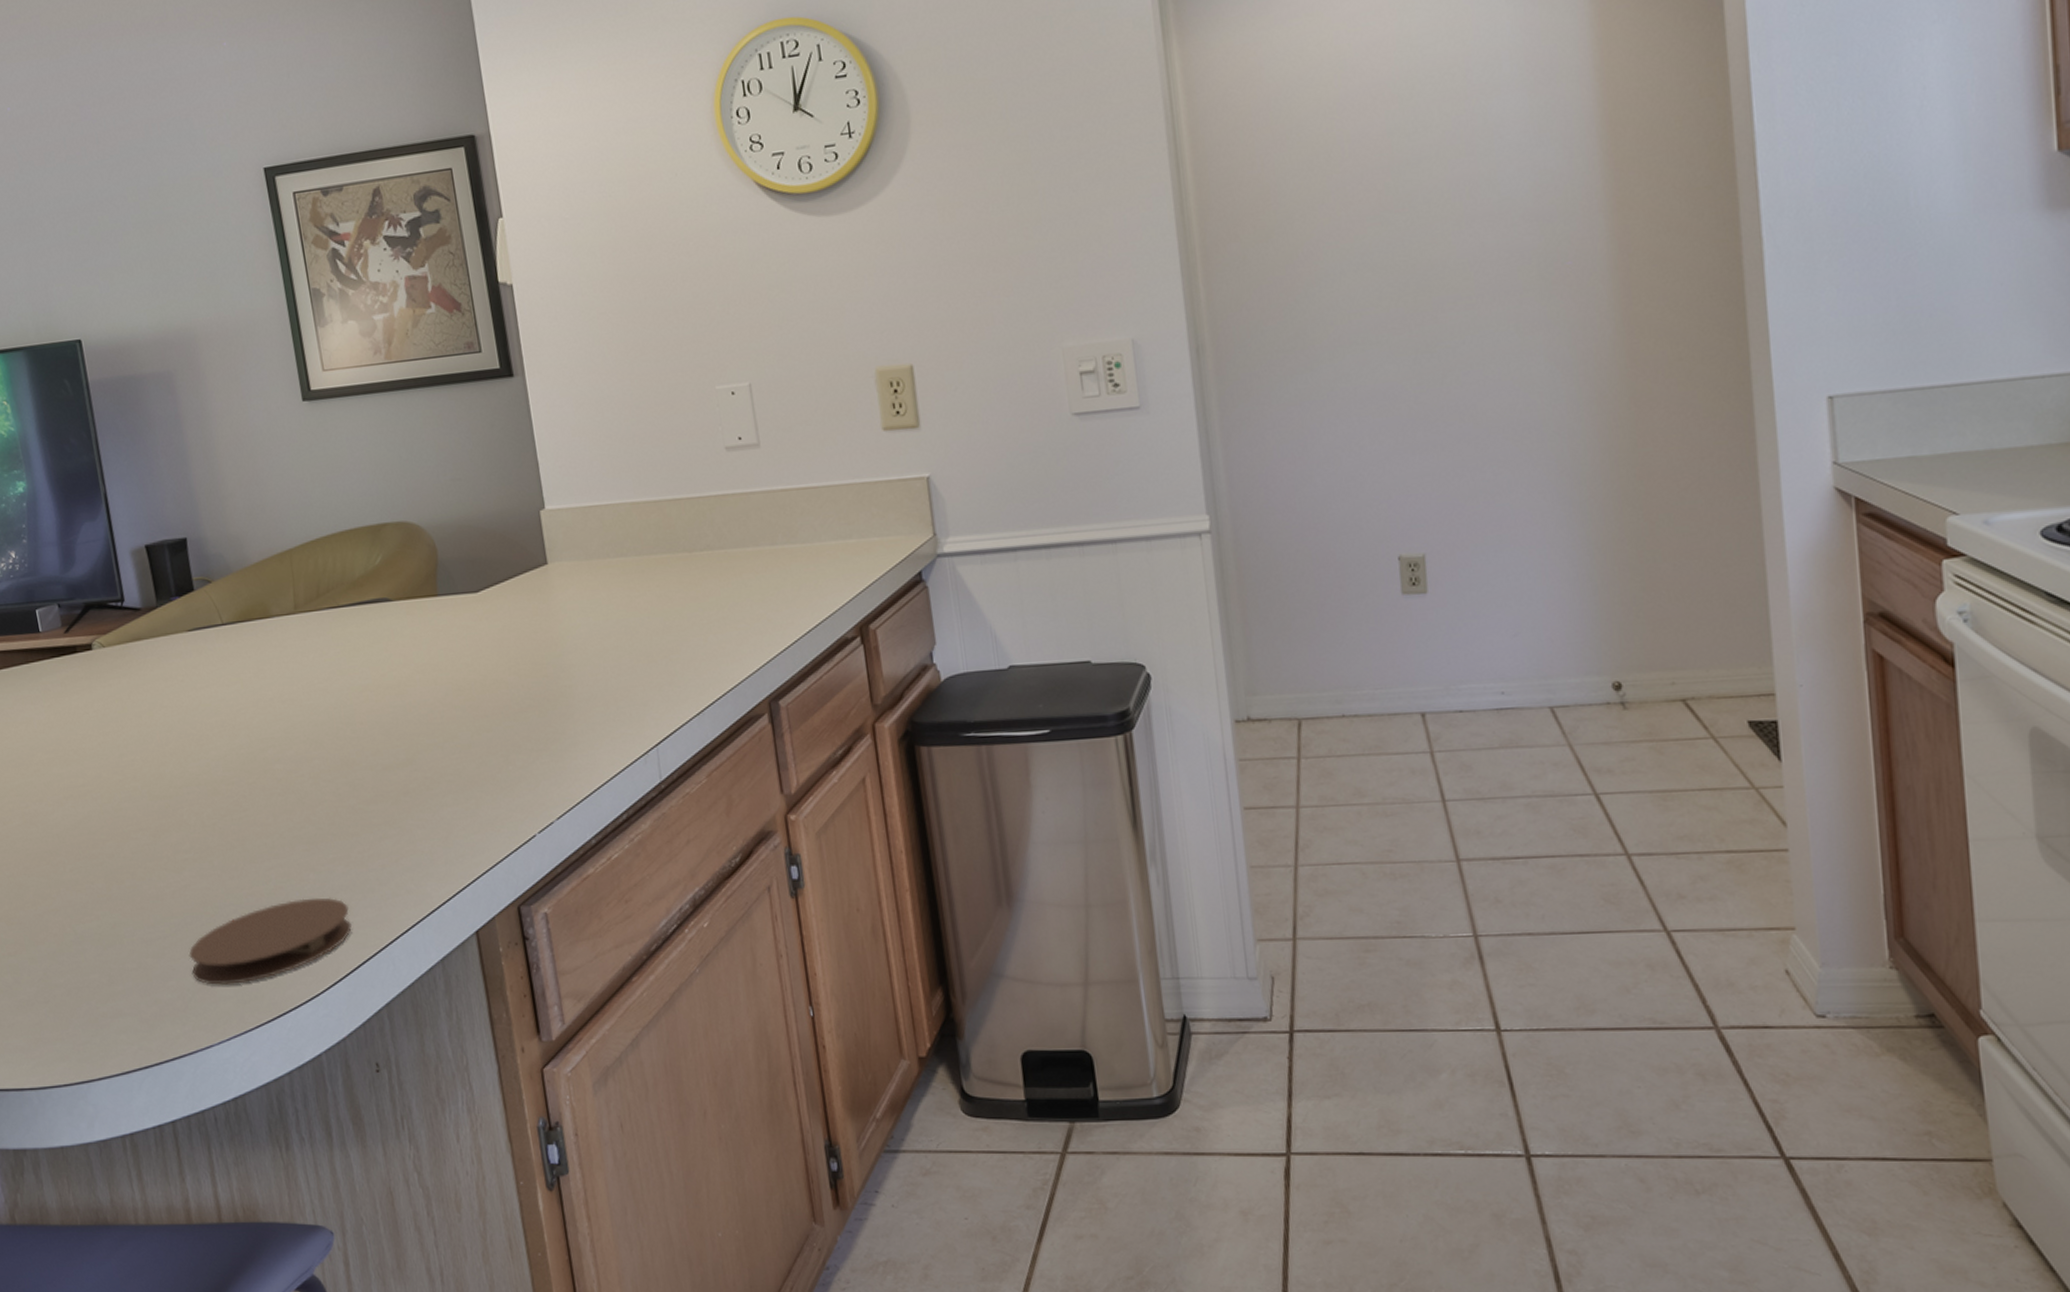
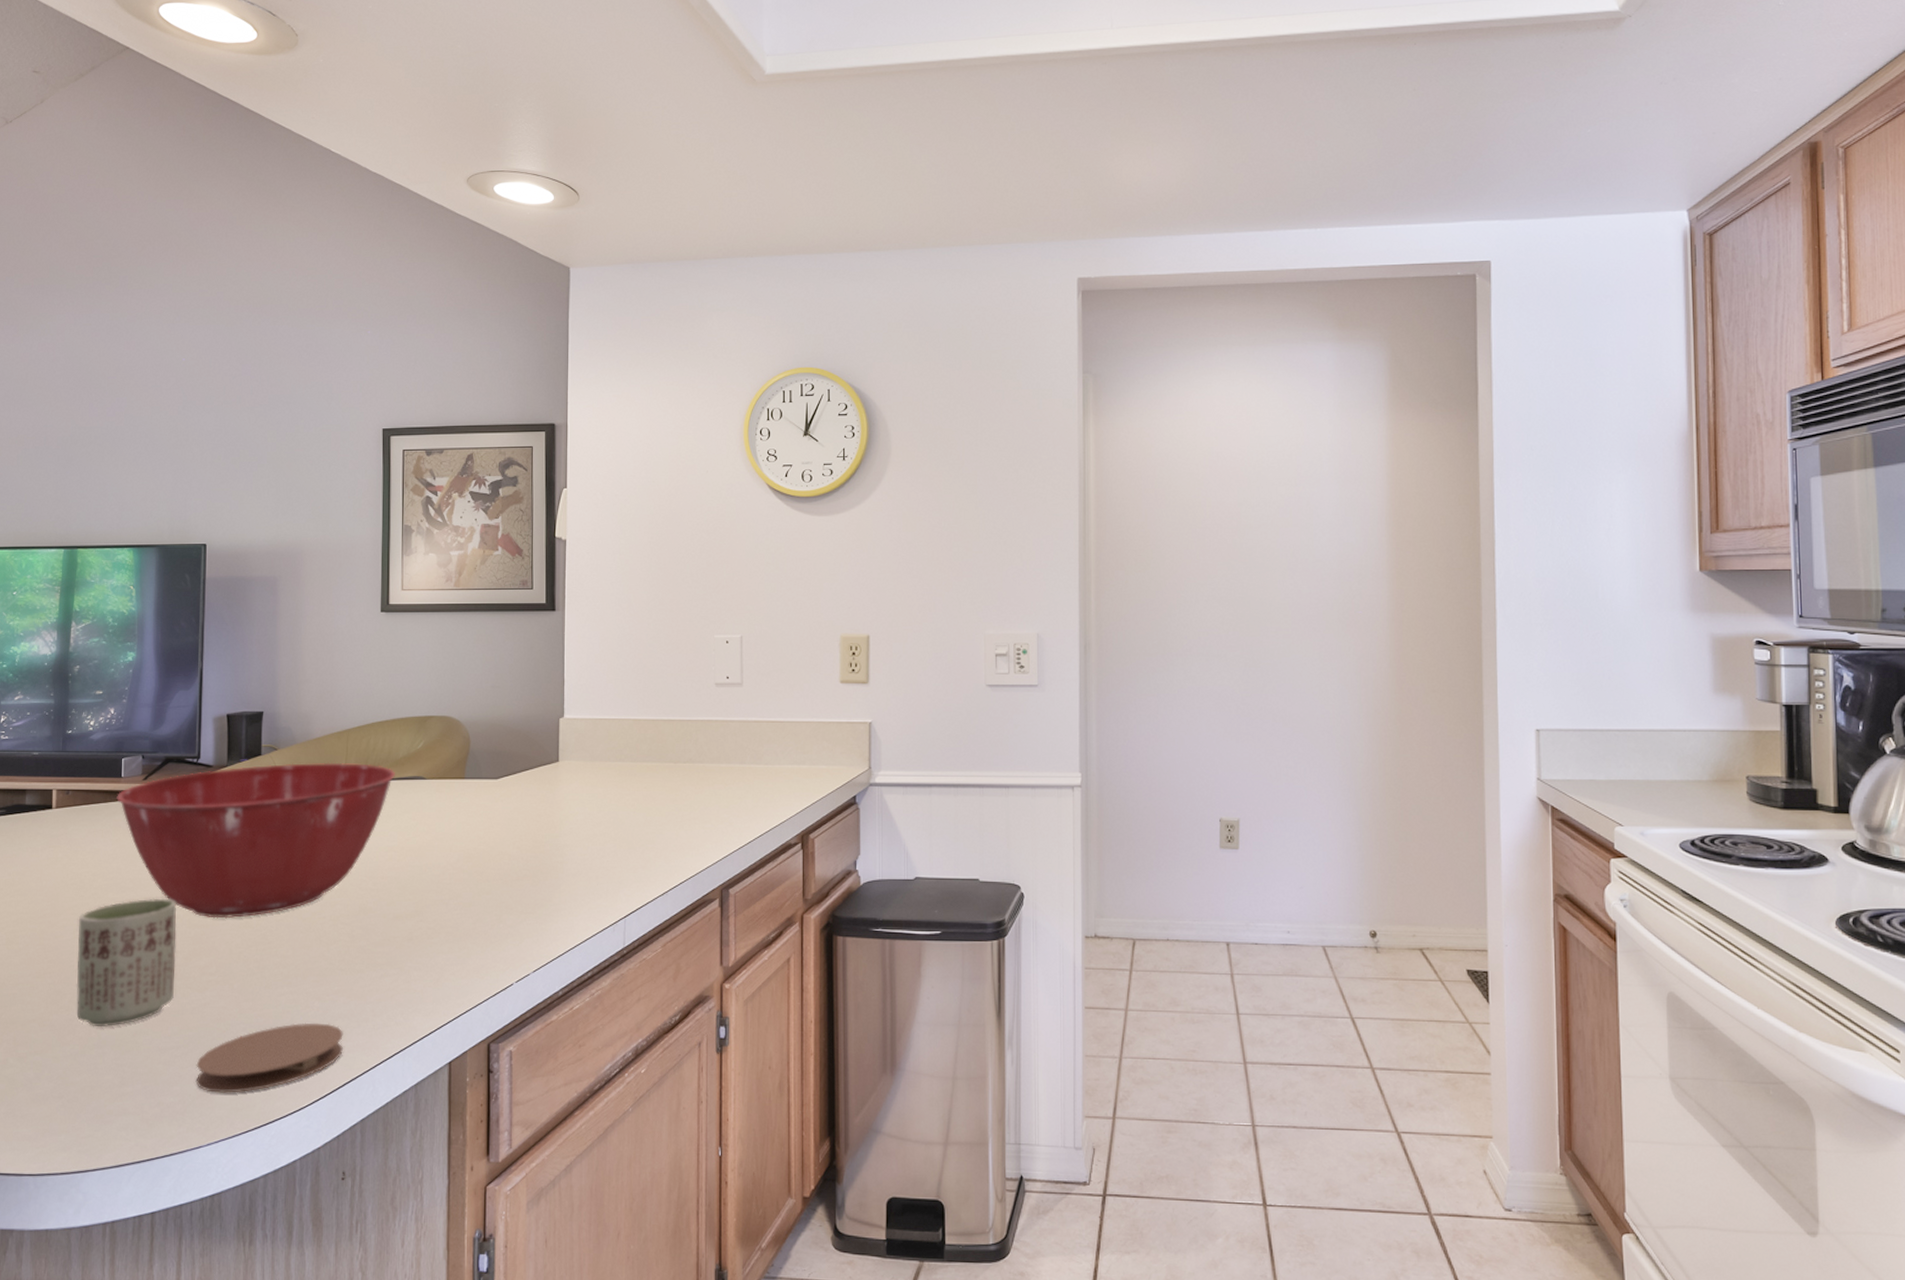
cup: none [25,768,149,921] -> present [76,898,177,1027]
mixing bowl: none [38,589,355,787] -> present [116,762,395,919]

